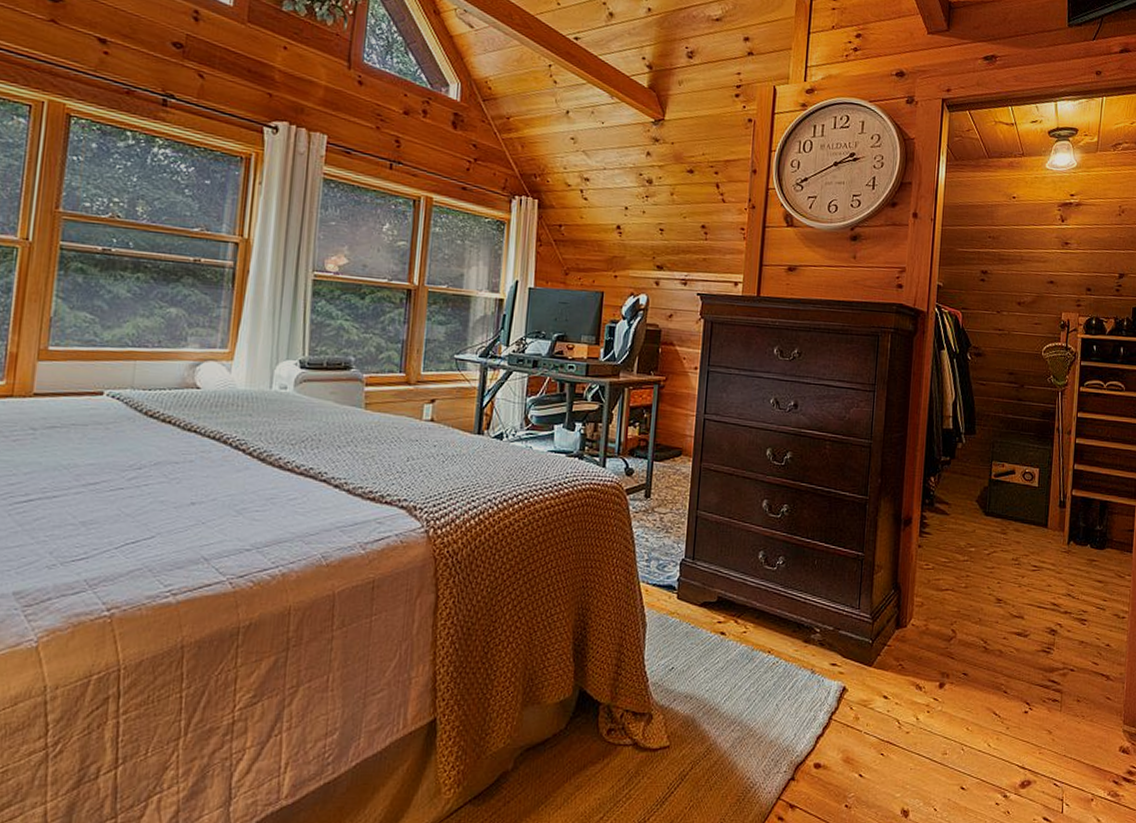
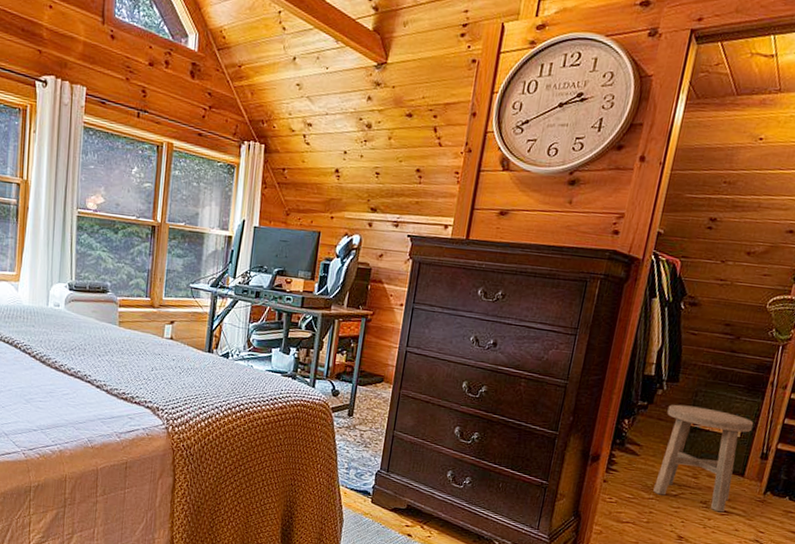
stool: none [967,457,1049,568] -> present [653,404,754,513]

